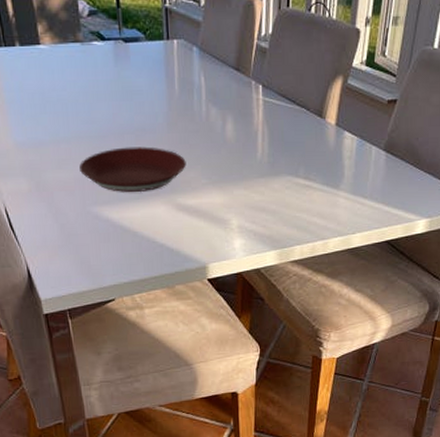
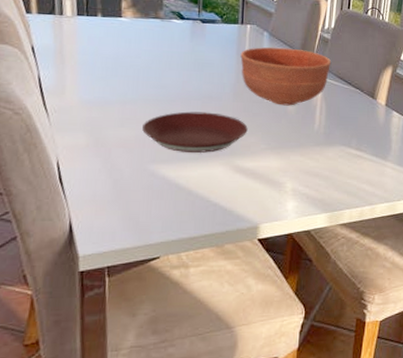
bowl: none [170,64,272,134] -> present [240,47,332,106]

